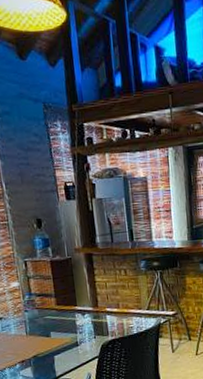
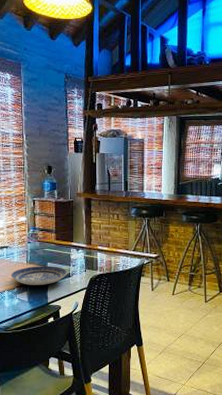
plate: none [9,335,75,360] -> present [10,266,68,285]

